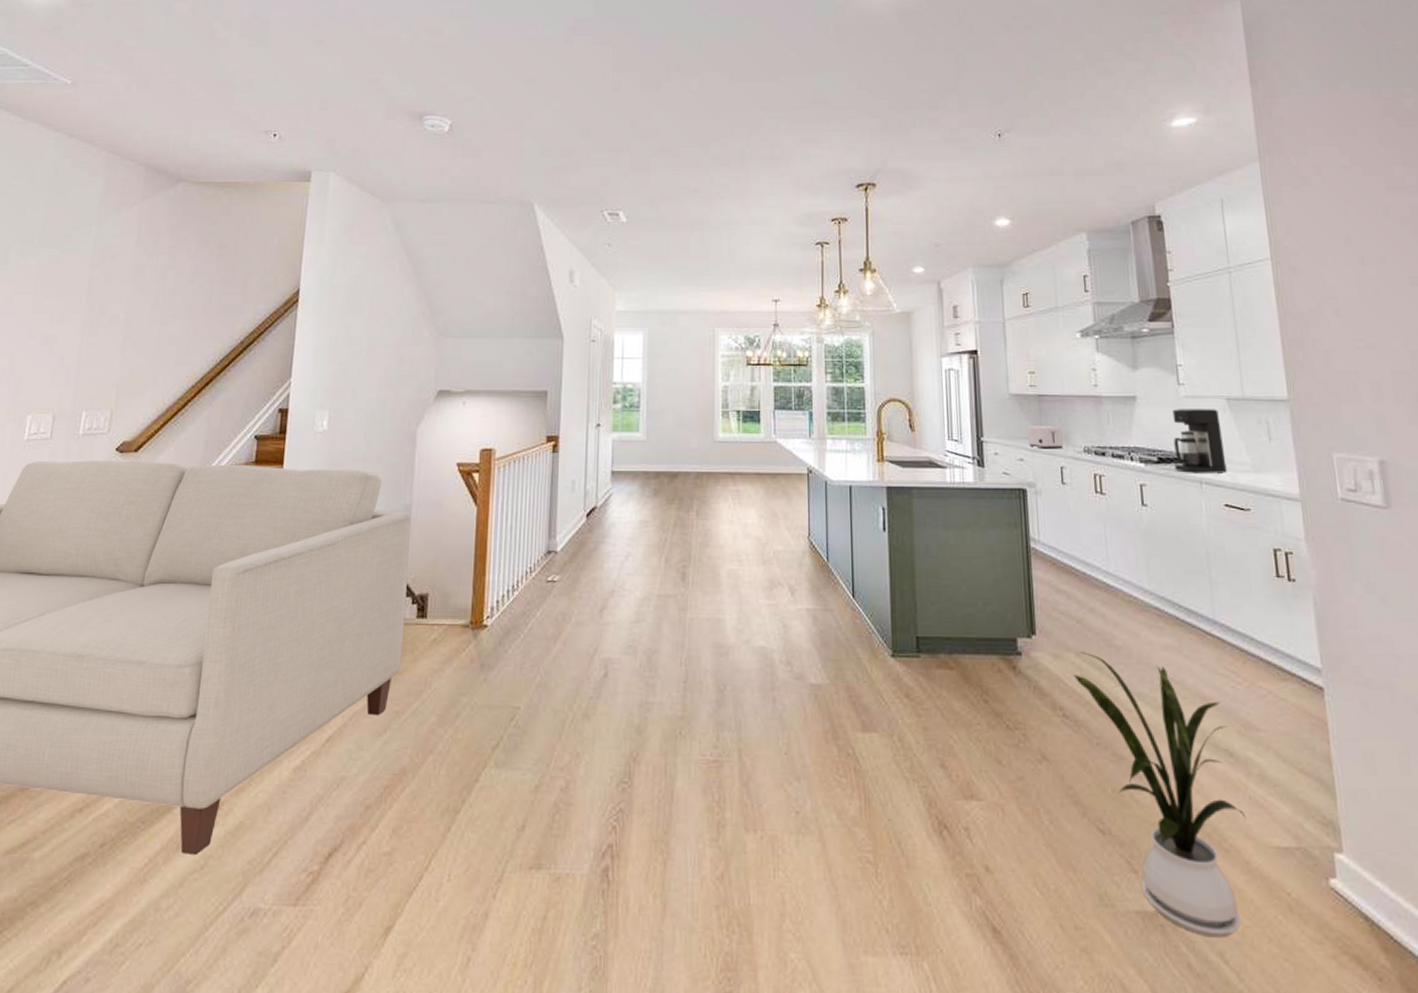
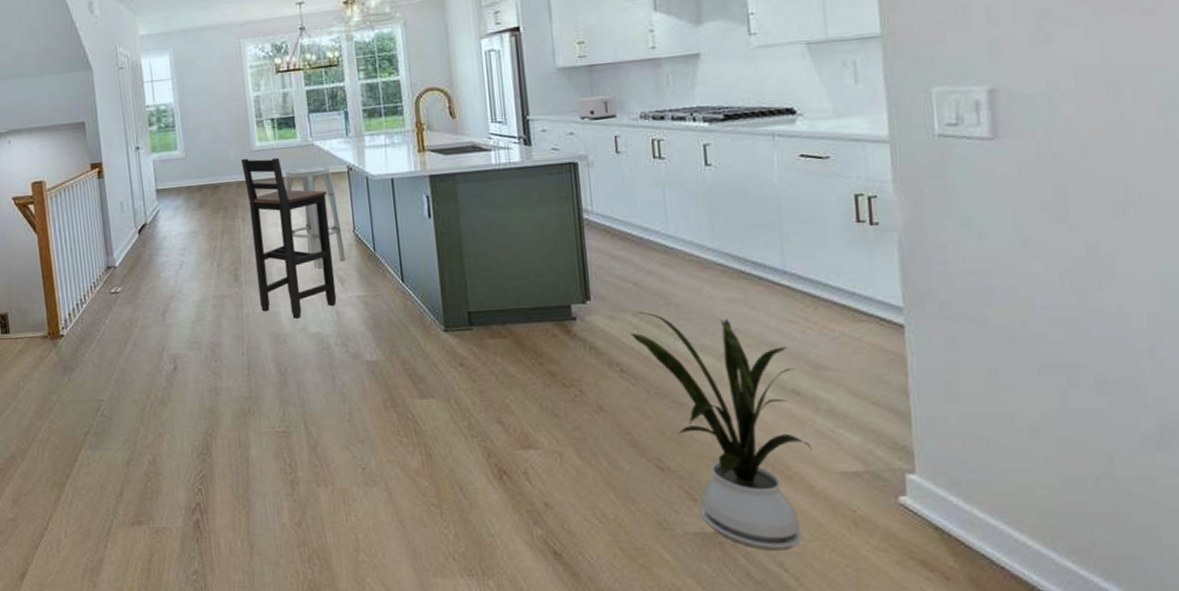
bar stool: none [702,448,785,629] -> present [240,157,337,319]
bar stool: none [743,465,798,575] -> present [283,166,346,269]
coffee maker: present [1172,409,1227,473] -> none [741,56,804,127]

